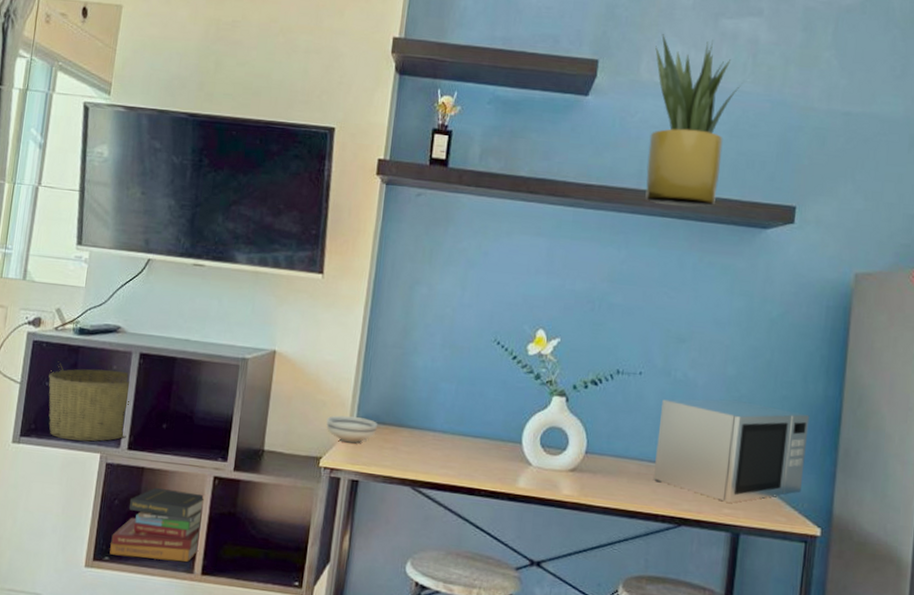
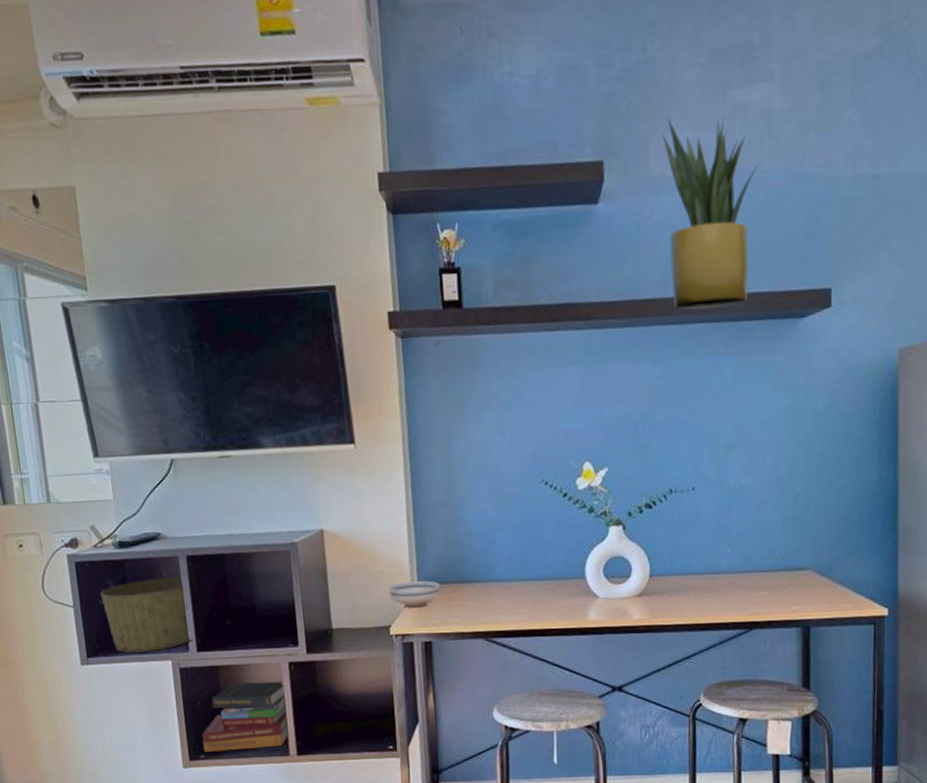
microwave: present [653,399,810,503] -> none [718,498,867,600]

